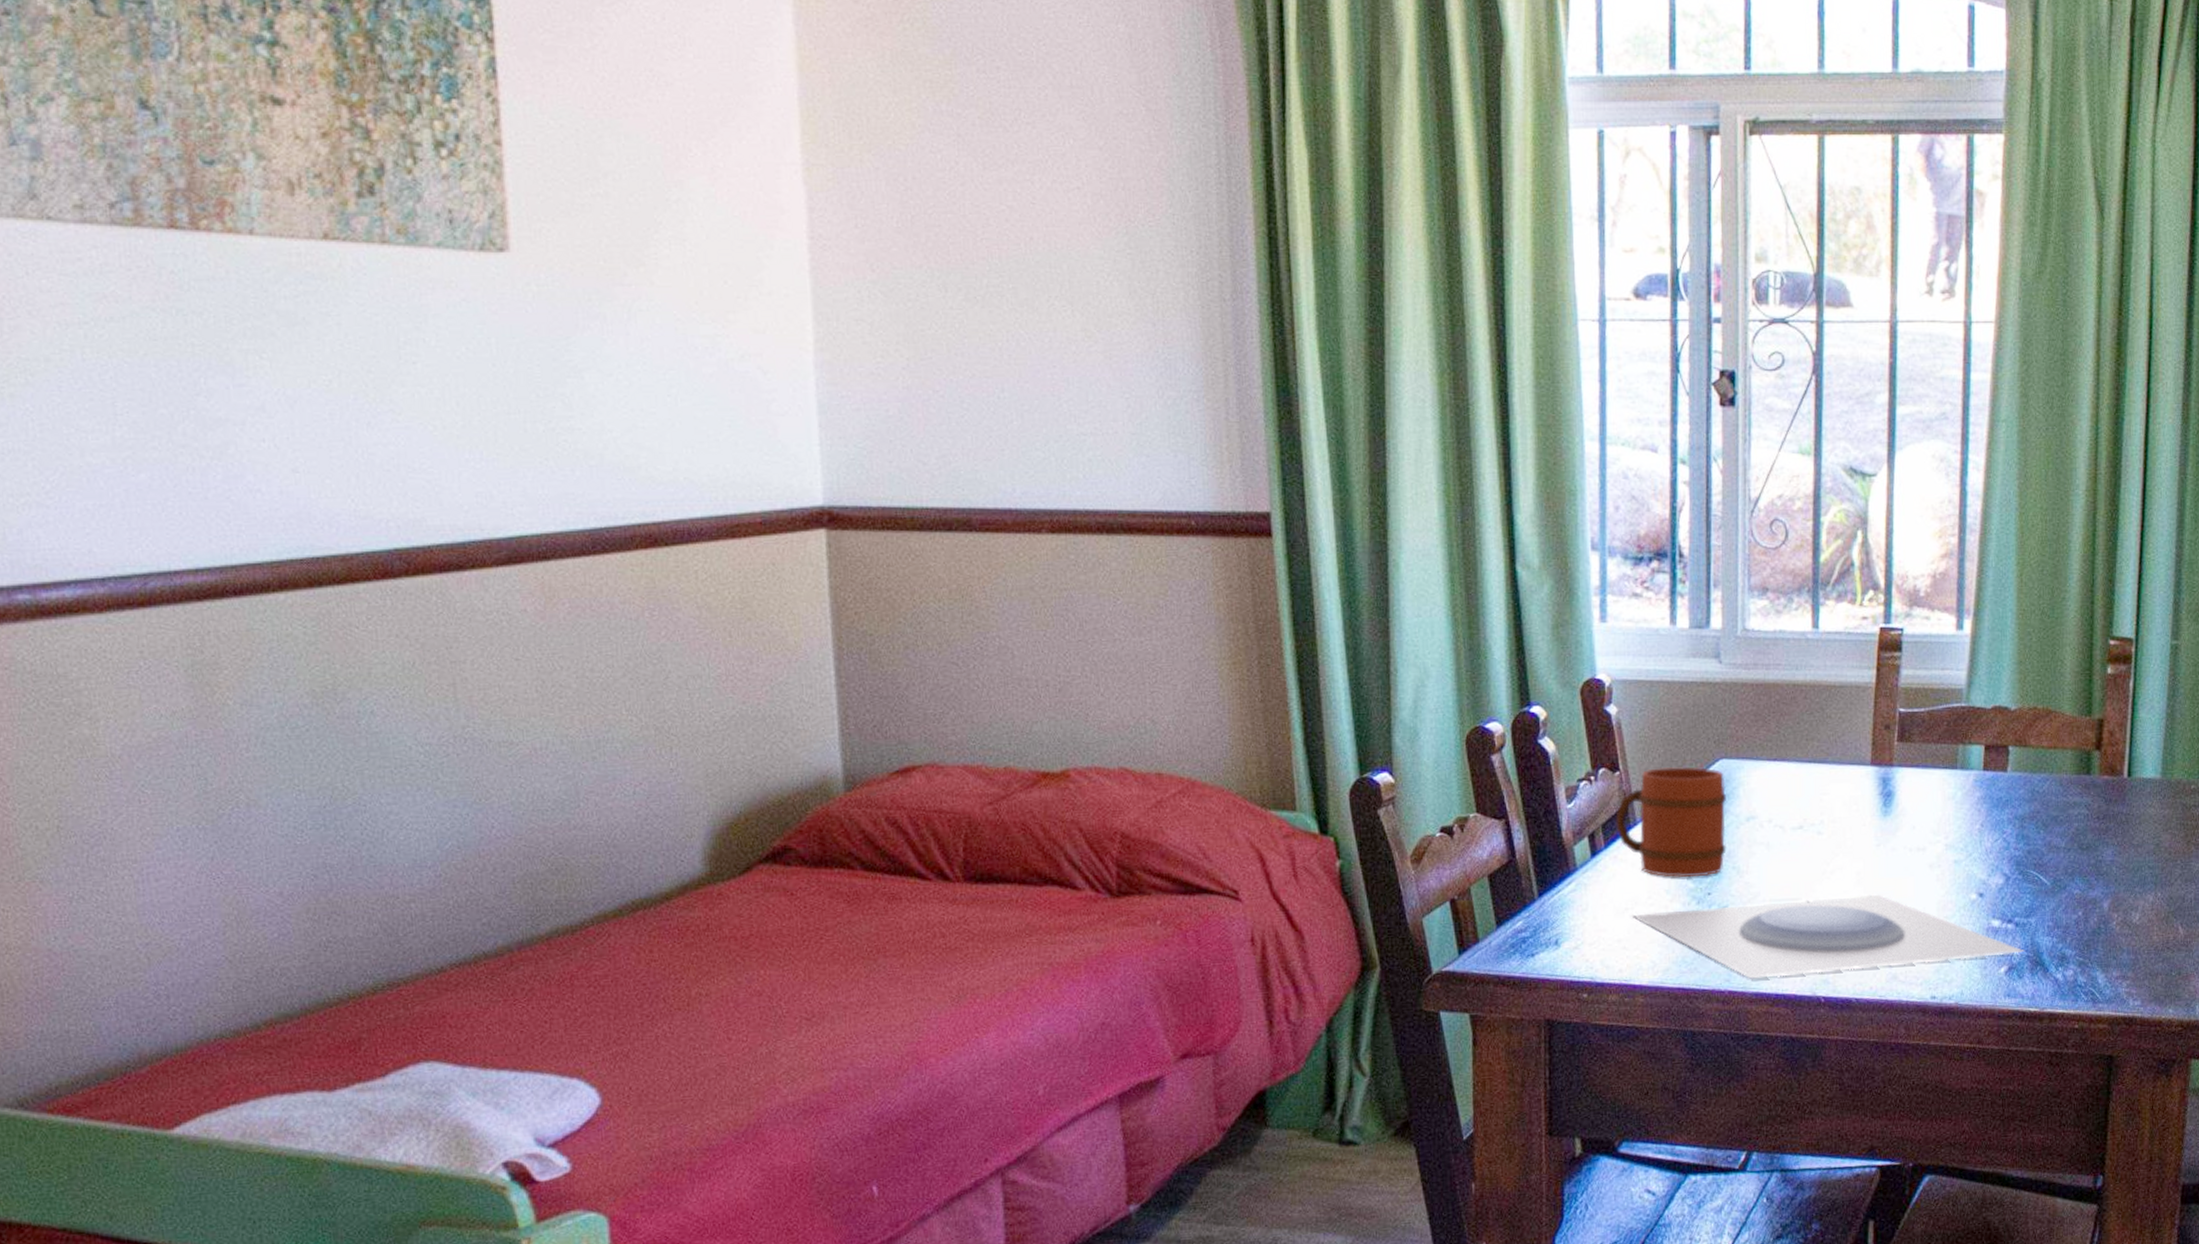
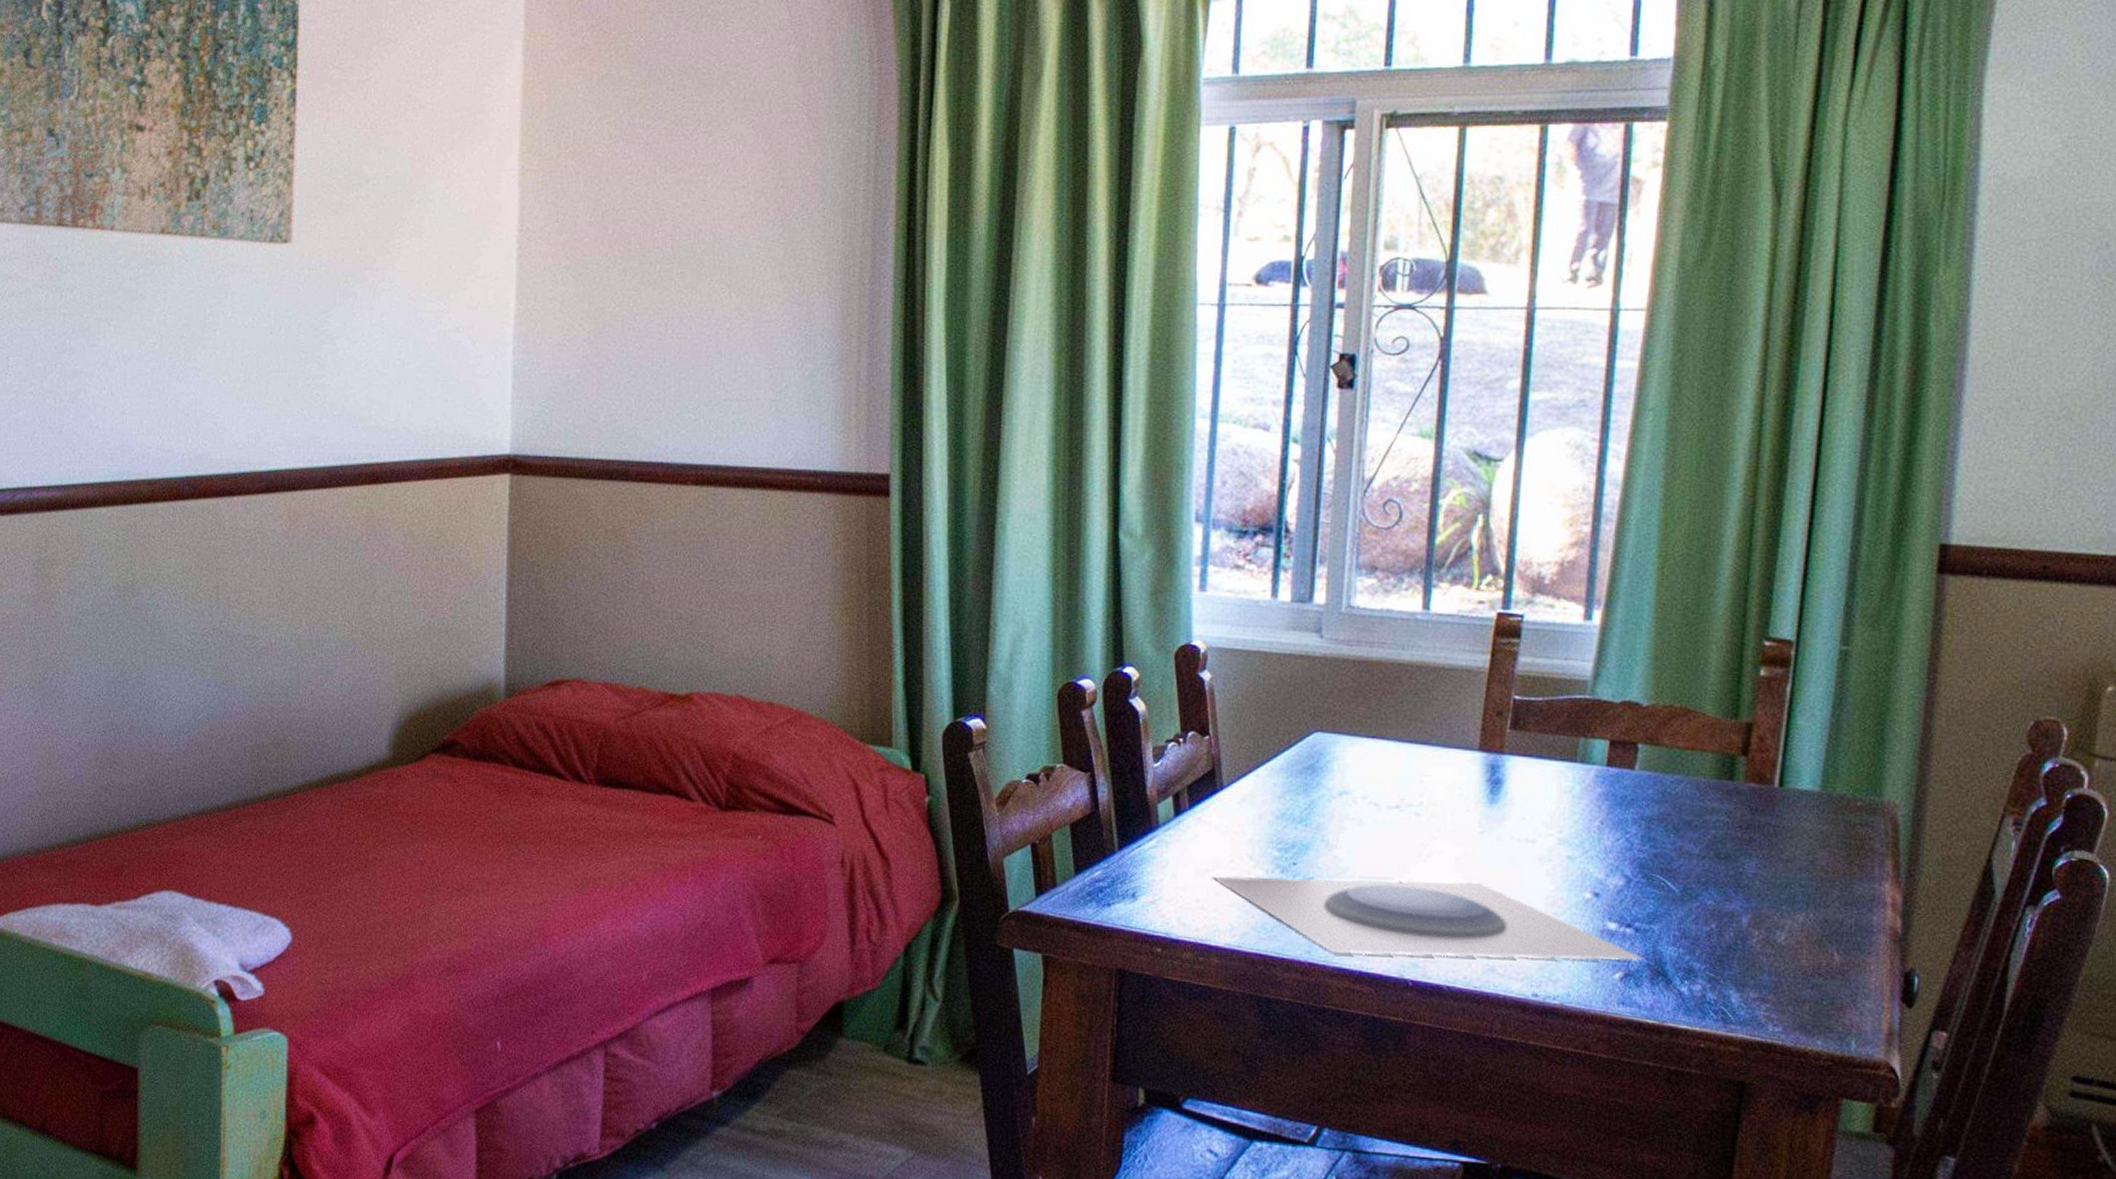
mug: present [1616,766,1727,877] -> none [1202,735,1319,846]

